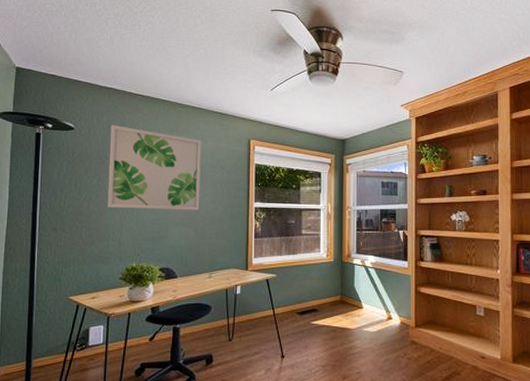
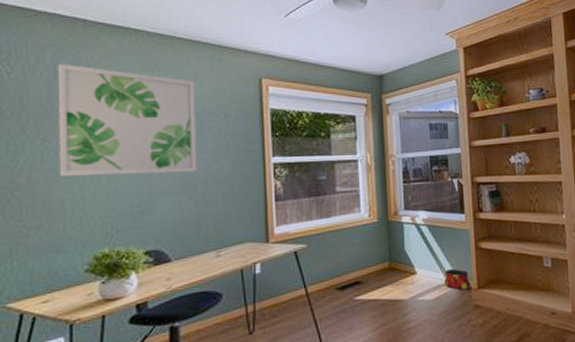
bag: none [387,308,409,327] -> present [445,269,470,291]

